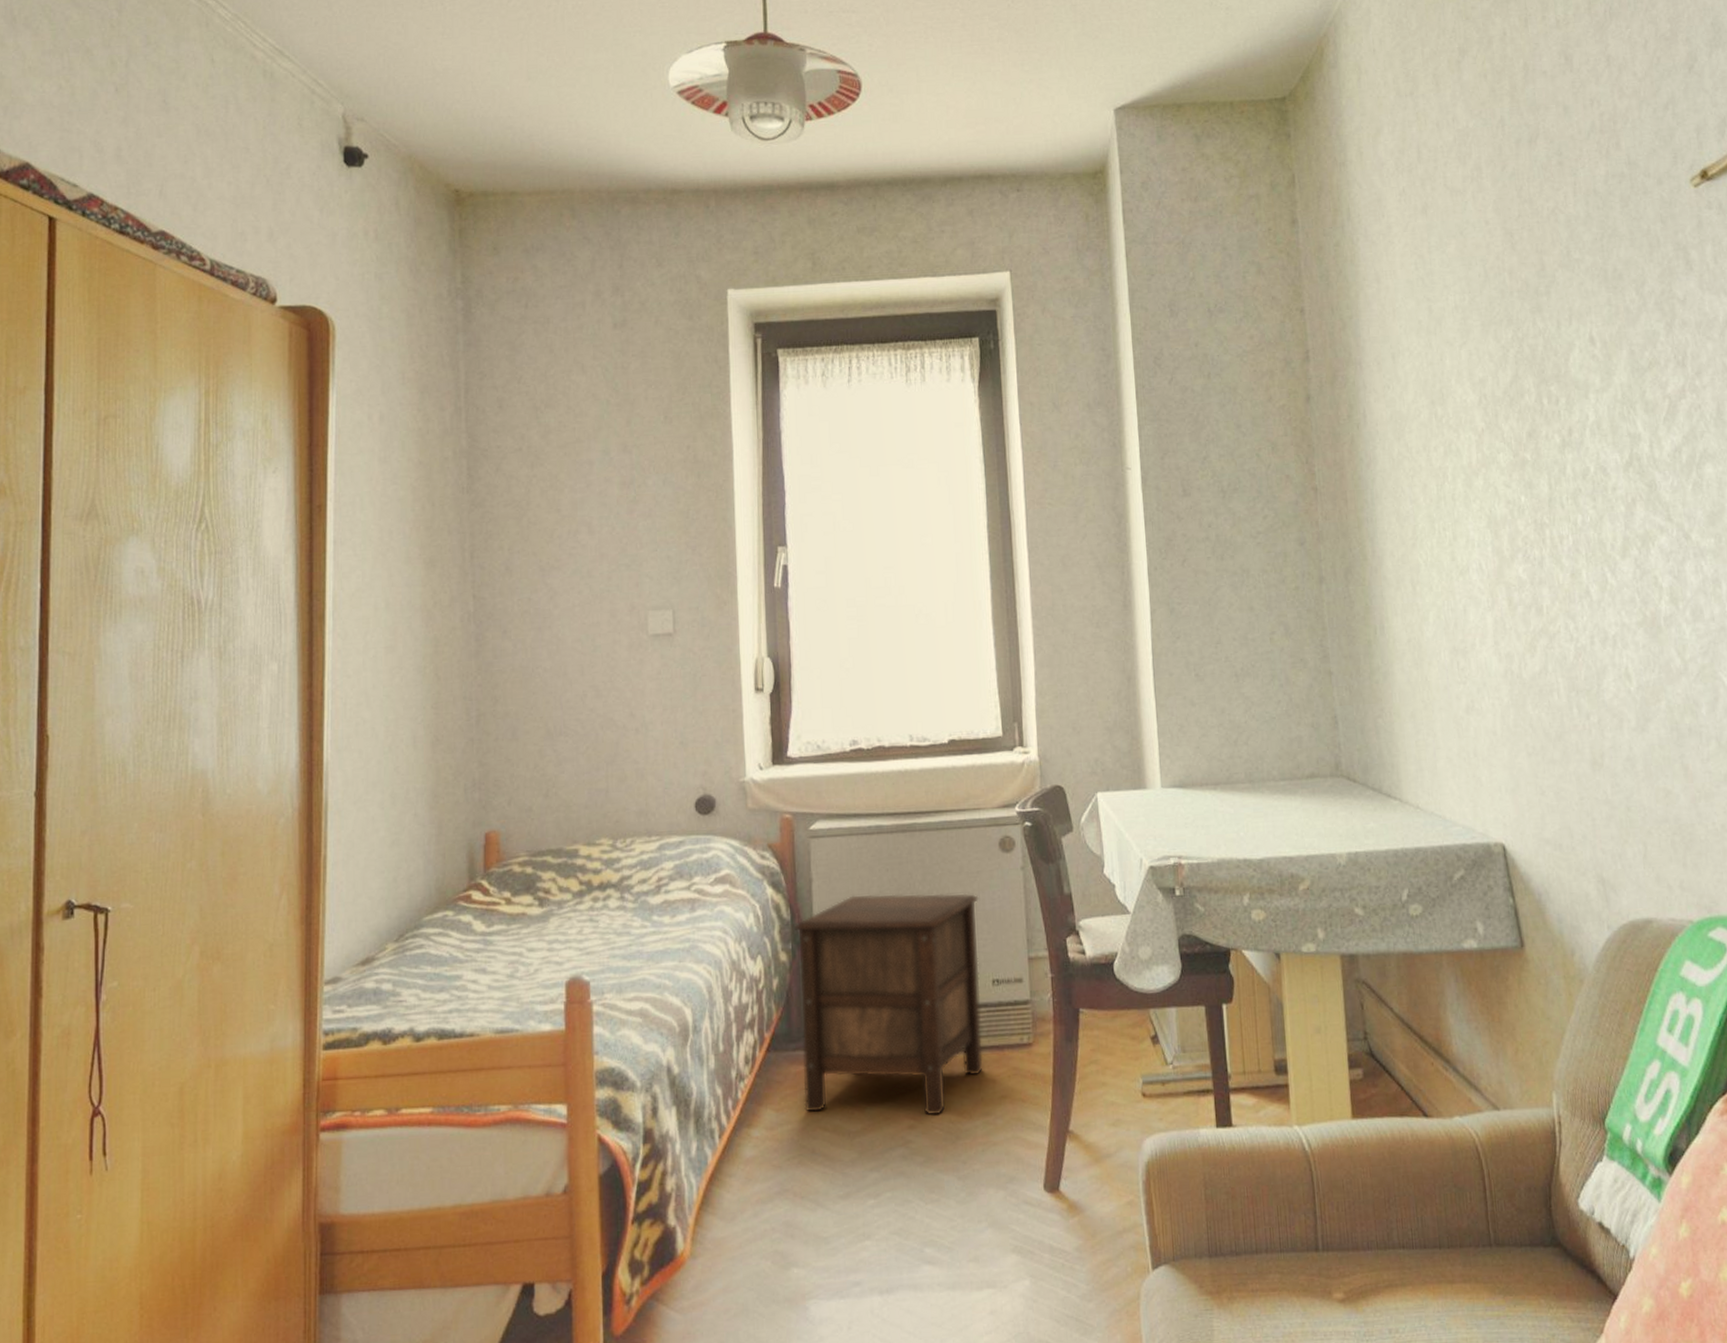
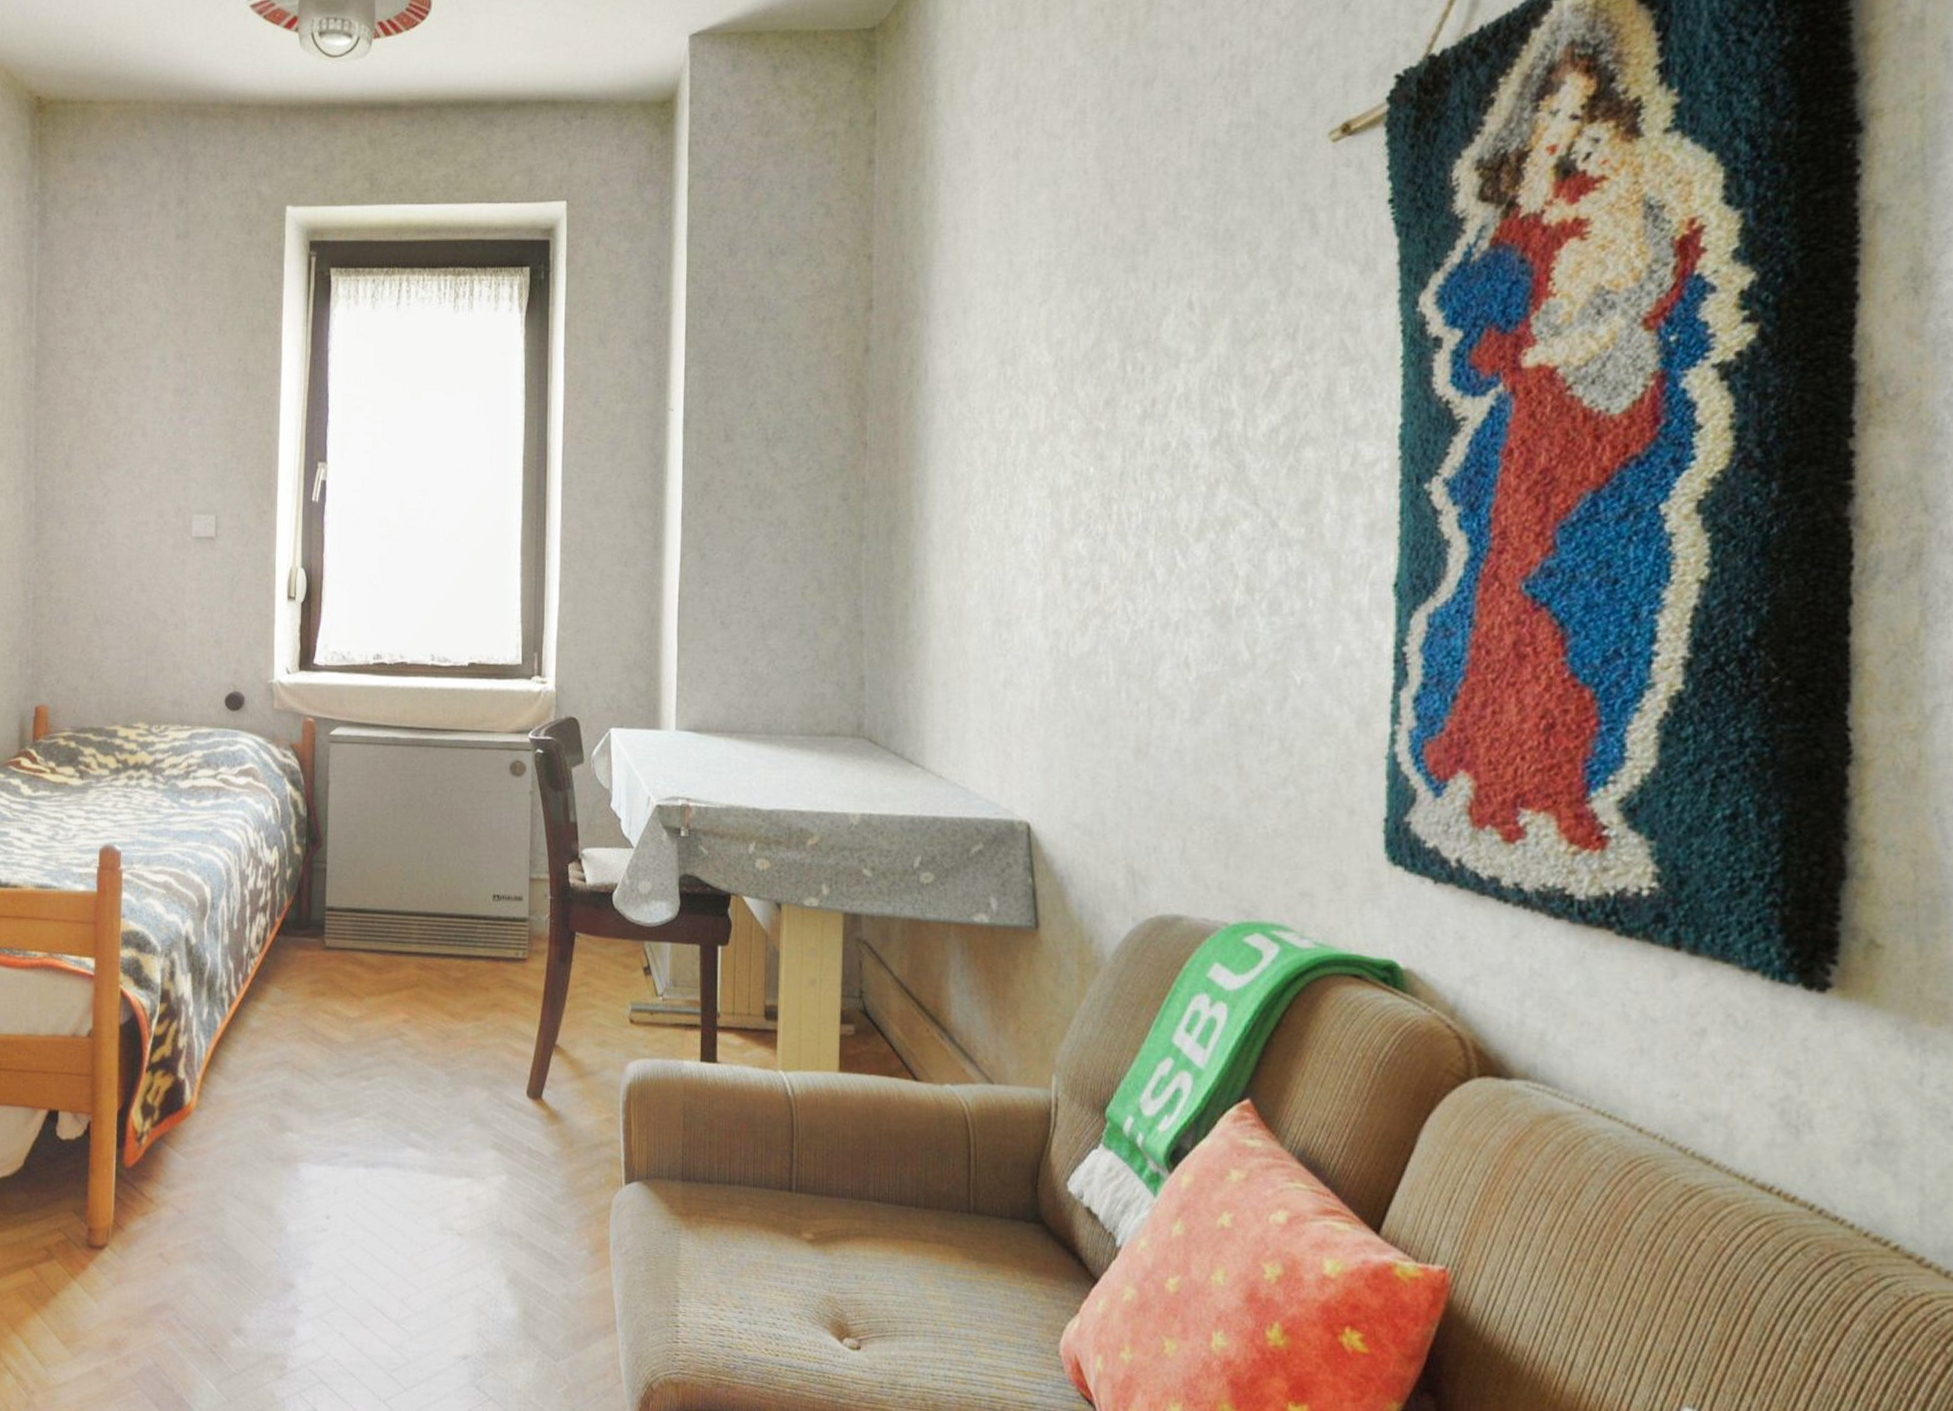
nightstand: present [794,893,983,1116] -> none [308,801,486,1014]

